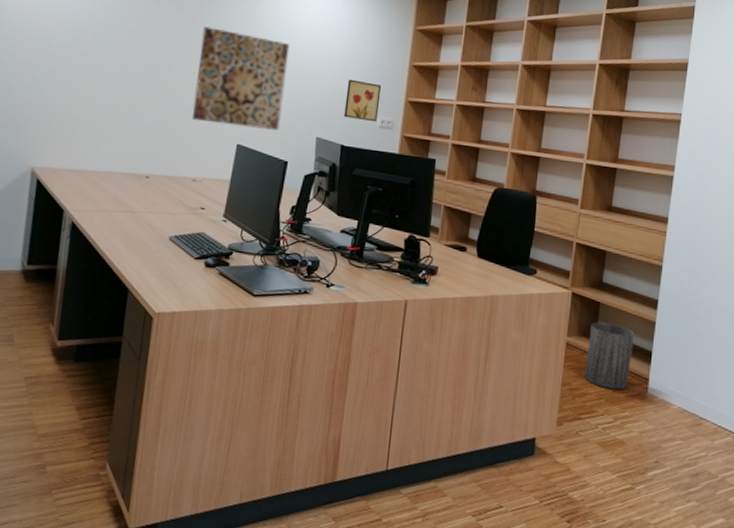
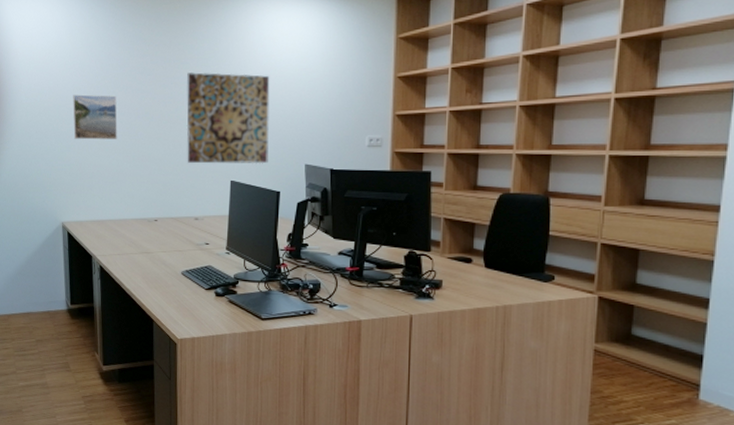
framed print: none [62,27,121,83] -> present [73,94,117,140]
wall art: present [343,79,382,122] -> none [330,101,367,142]
trash can: present [584,322,635,390] -> none [617,326,680,397]

